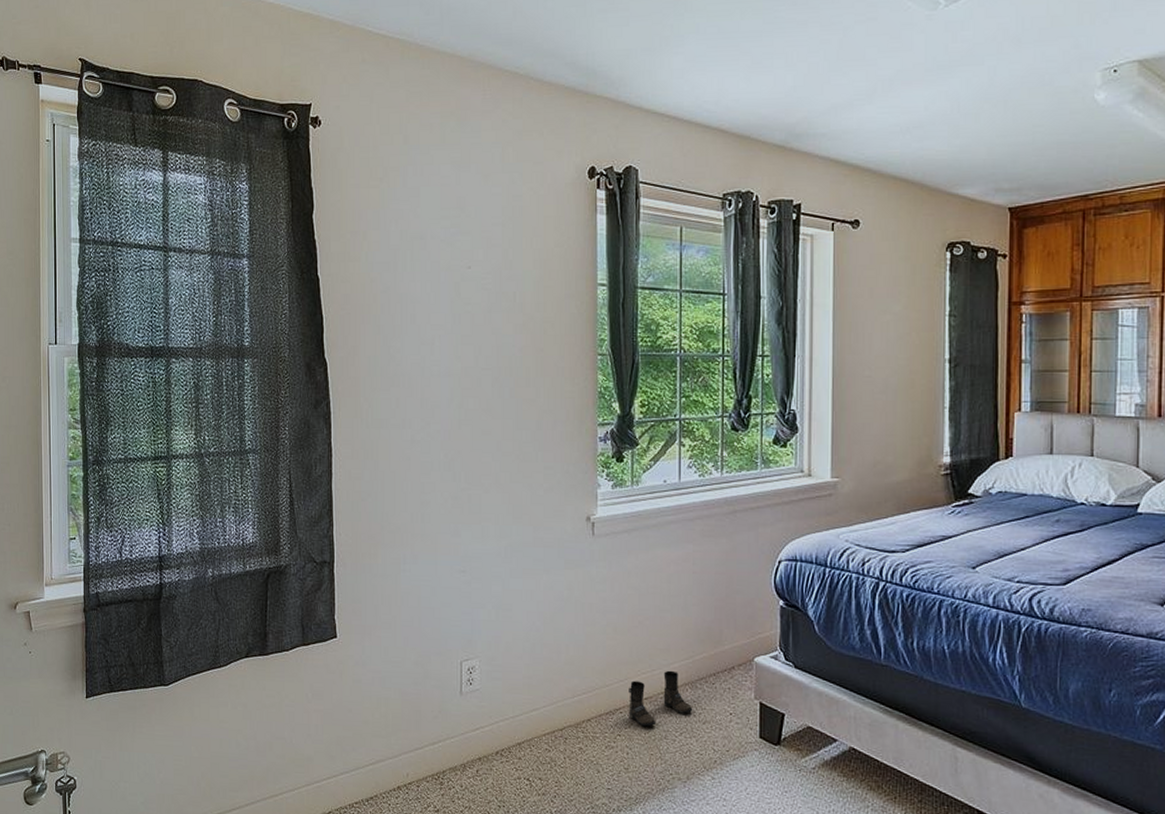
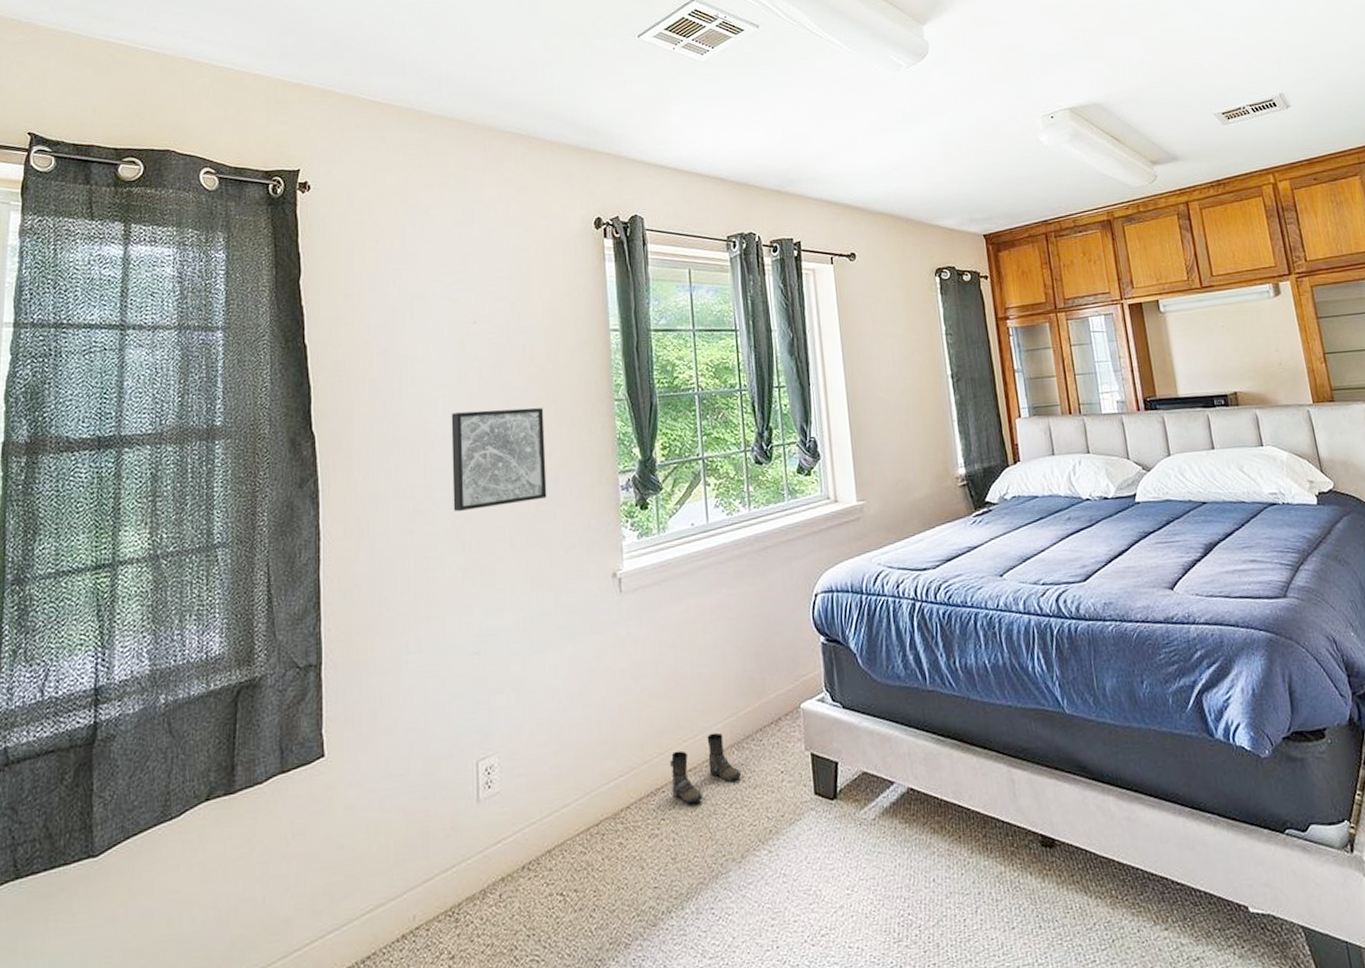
wall art: none [446,353,530,444] -> present [451,407,547,511]

